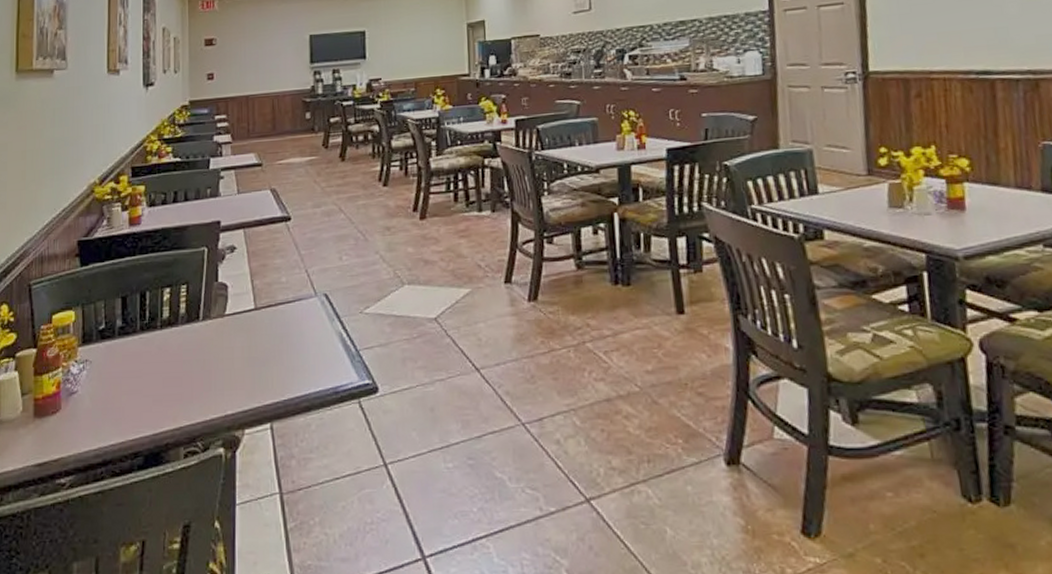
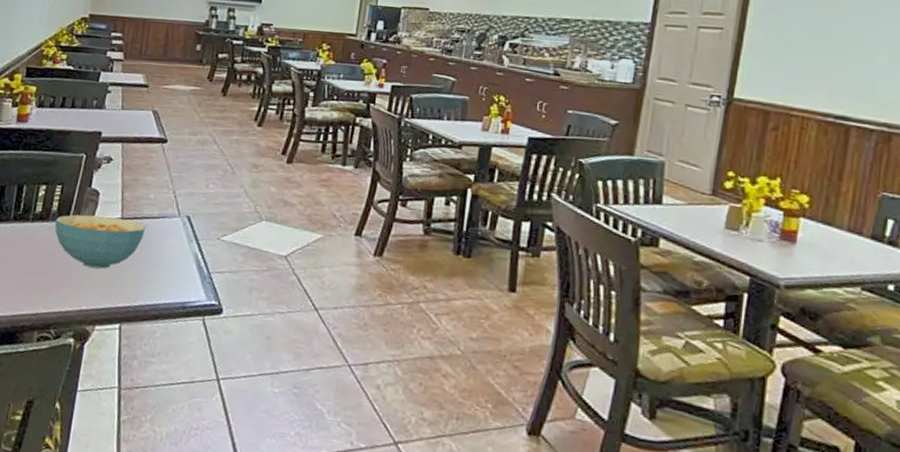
cereal bowl: none [185,309,283,367] -> present [54,214,146,269]

